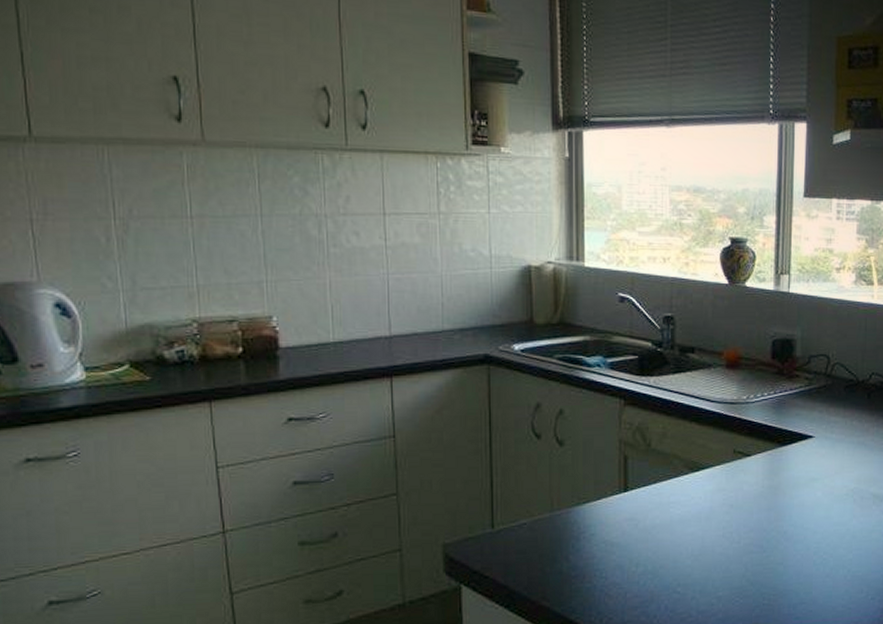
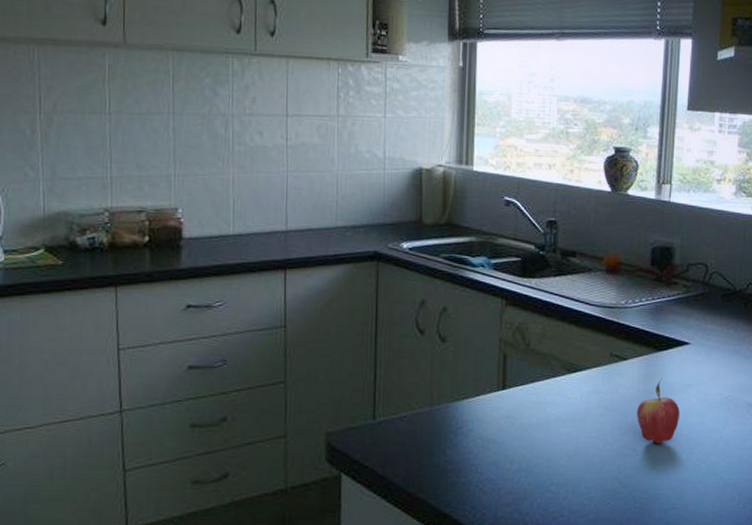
fruit: none [761,473,805,539] -> present [636,378,680,443]

